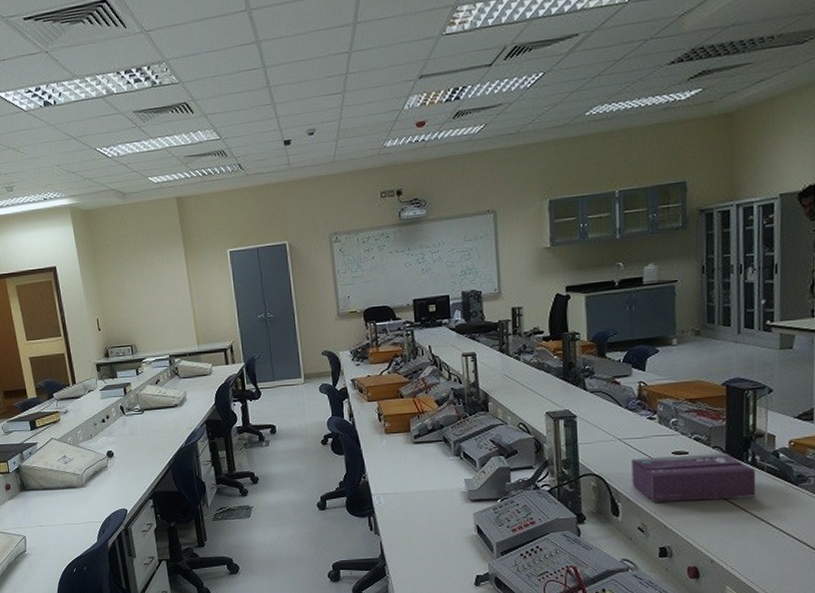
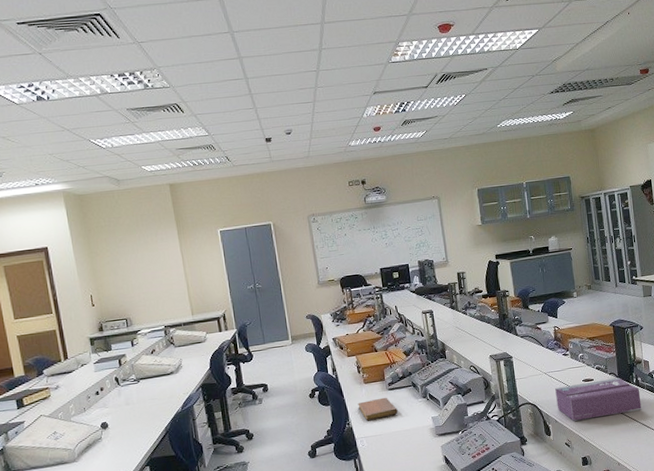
notebook: none [376,451,423,477] -> present [358,397,398,421]

